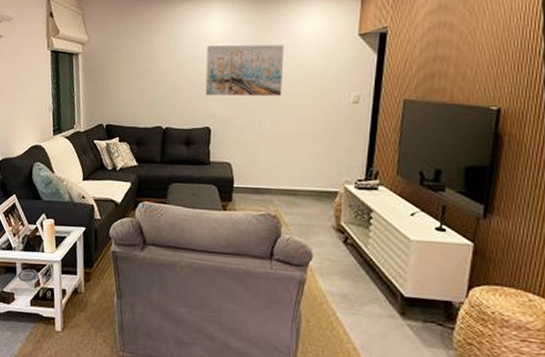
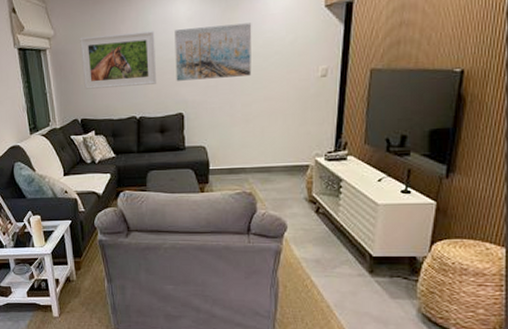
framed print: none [112,45,187,96] -> present [80,31,156,89]

